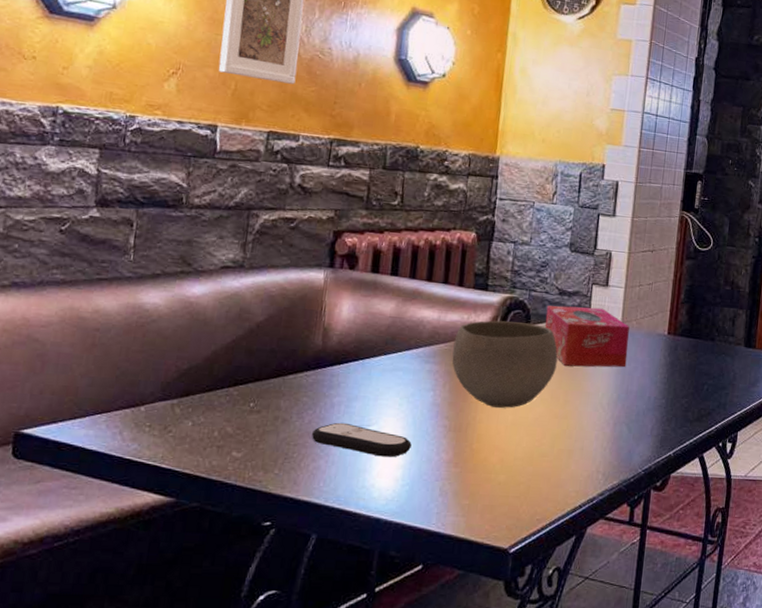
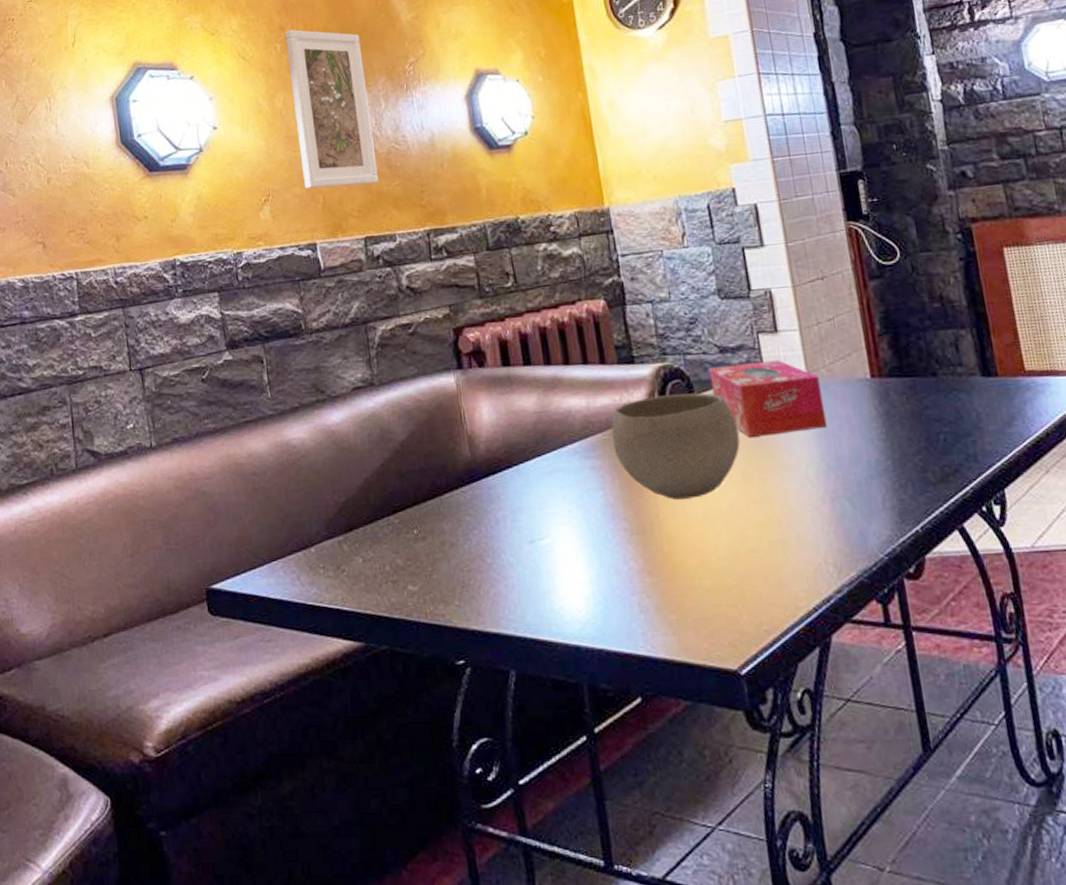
remote control: present [311,422,412,458] -> none [482,539,594,574]

